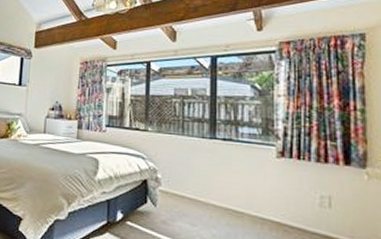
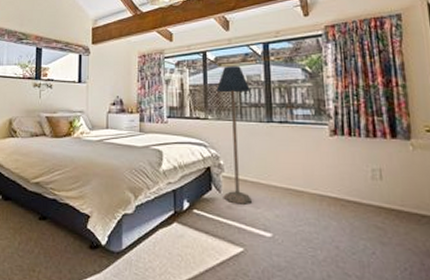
floor lamp: none [158,77,194,221] -> present [216,65,252,204]

